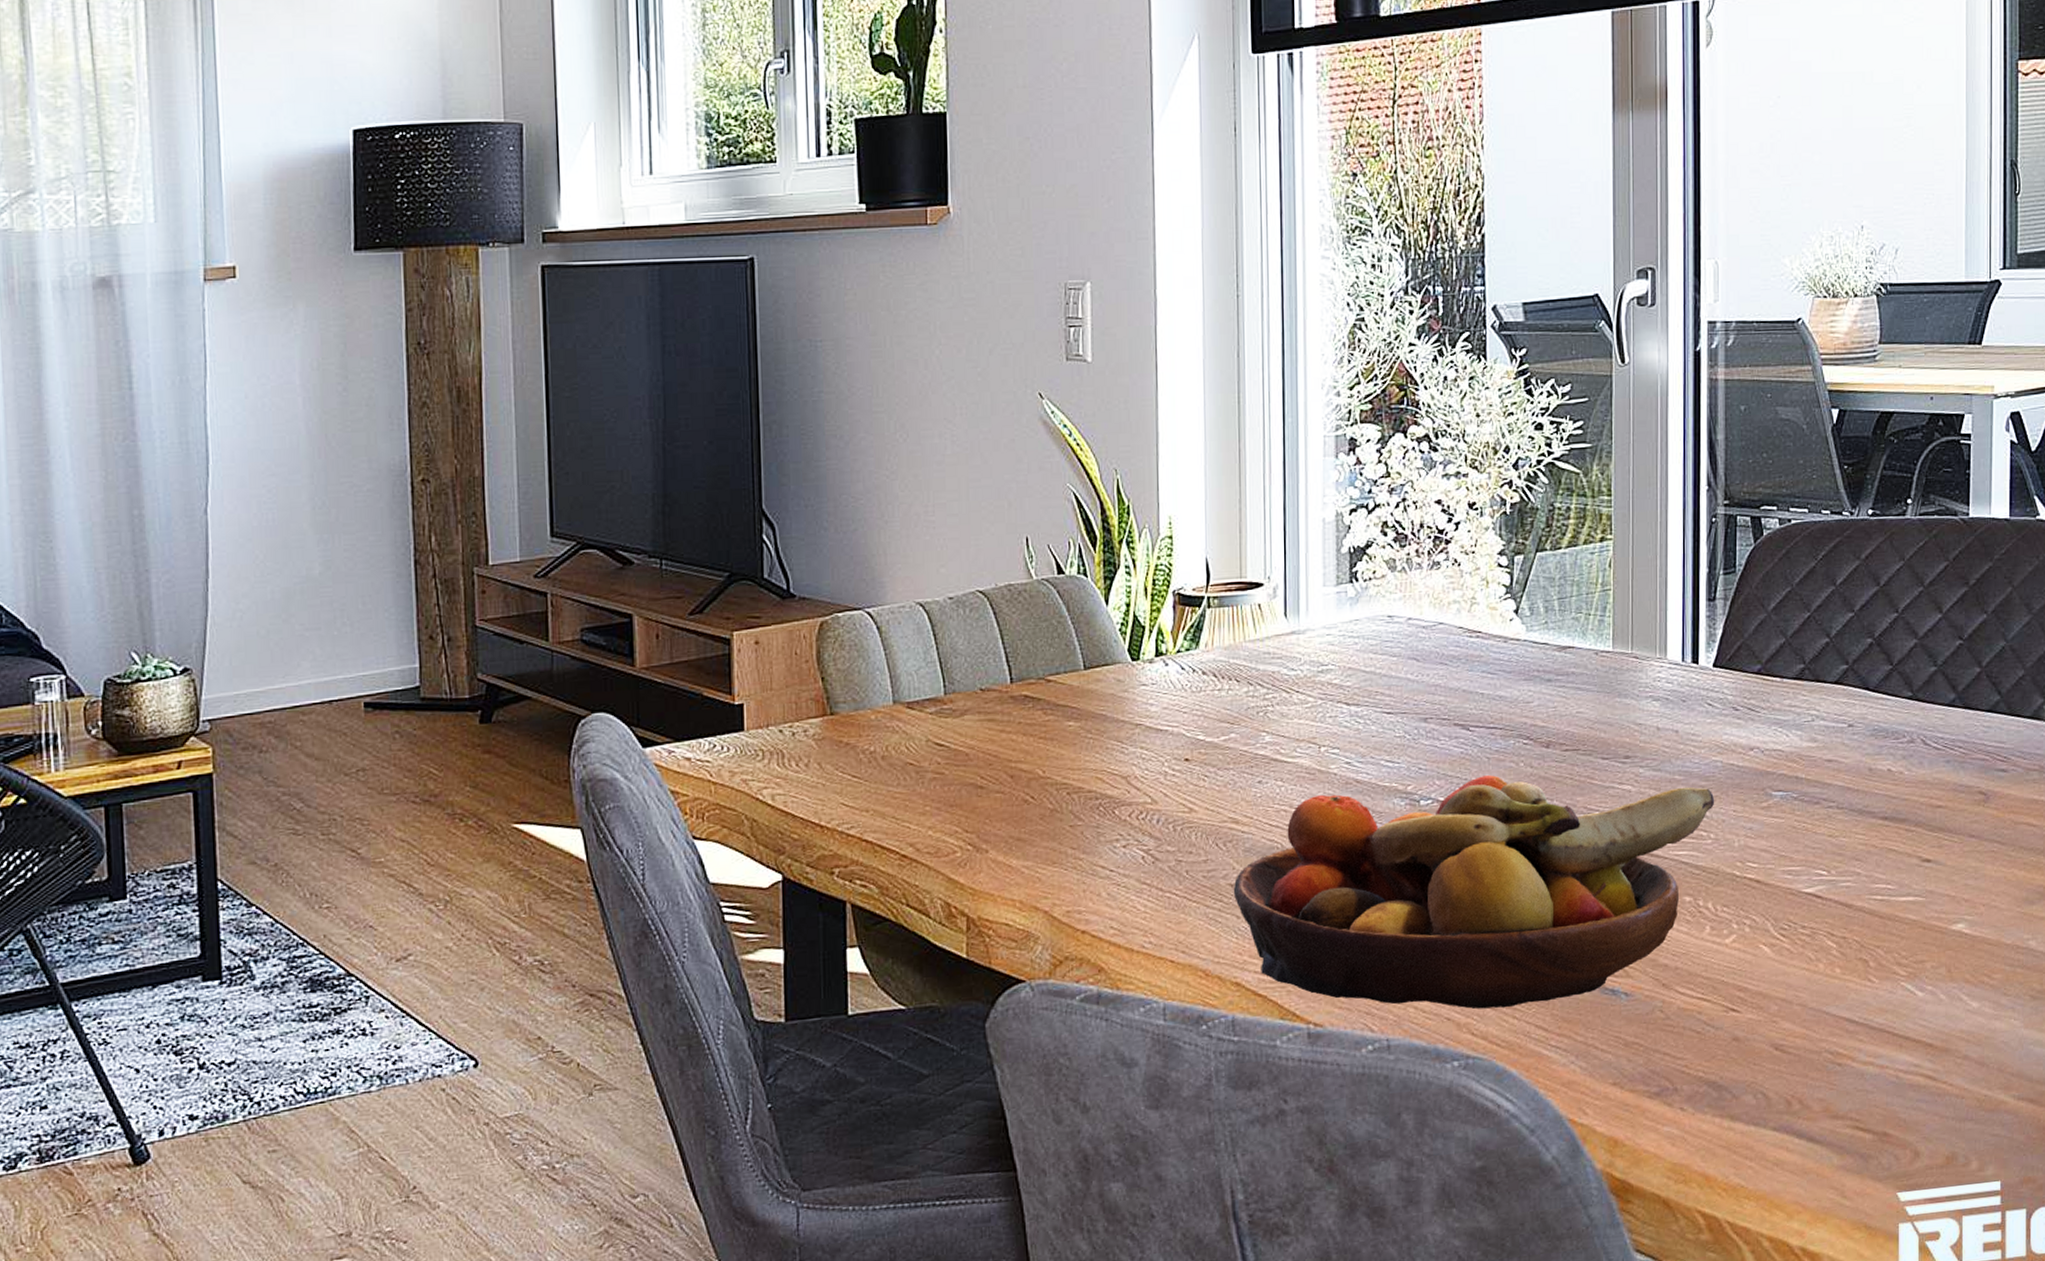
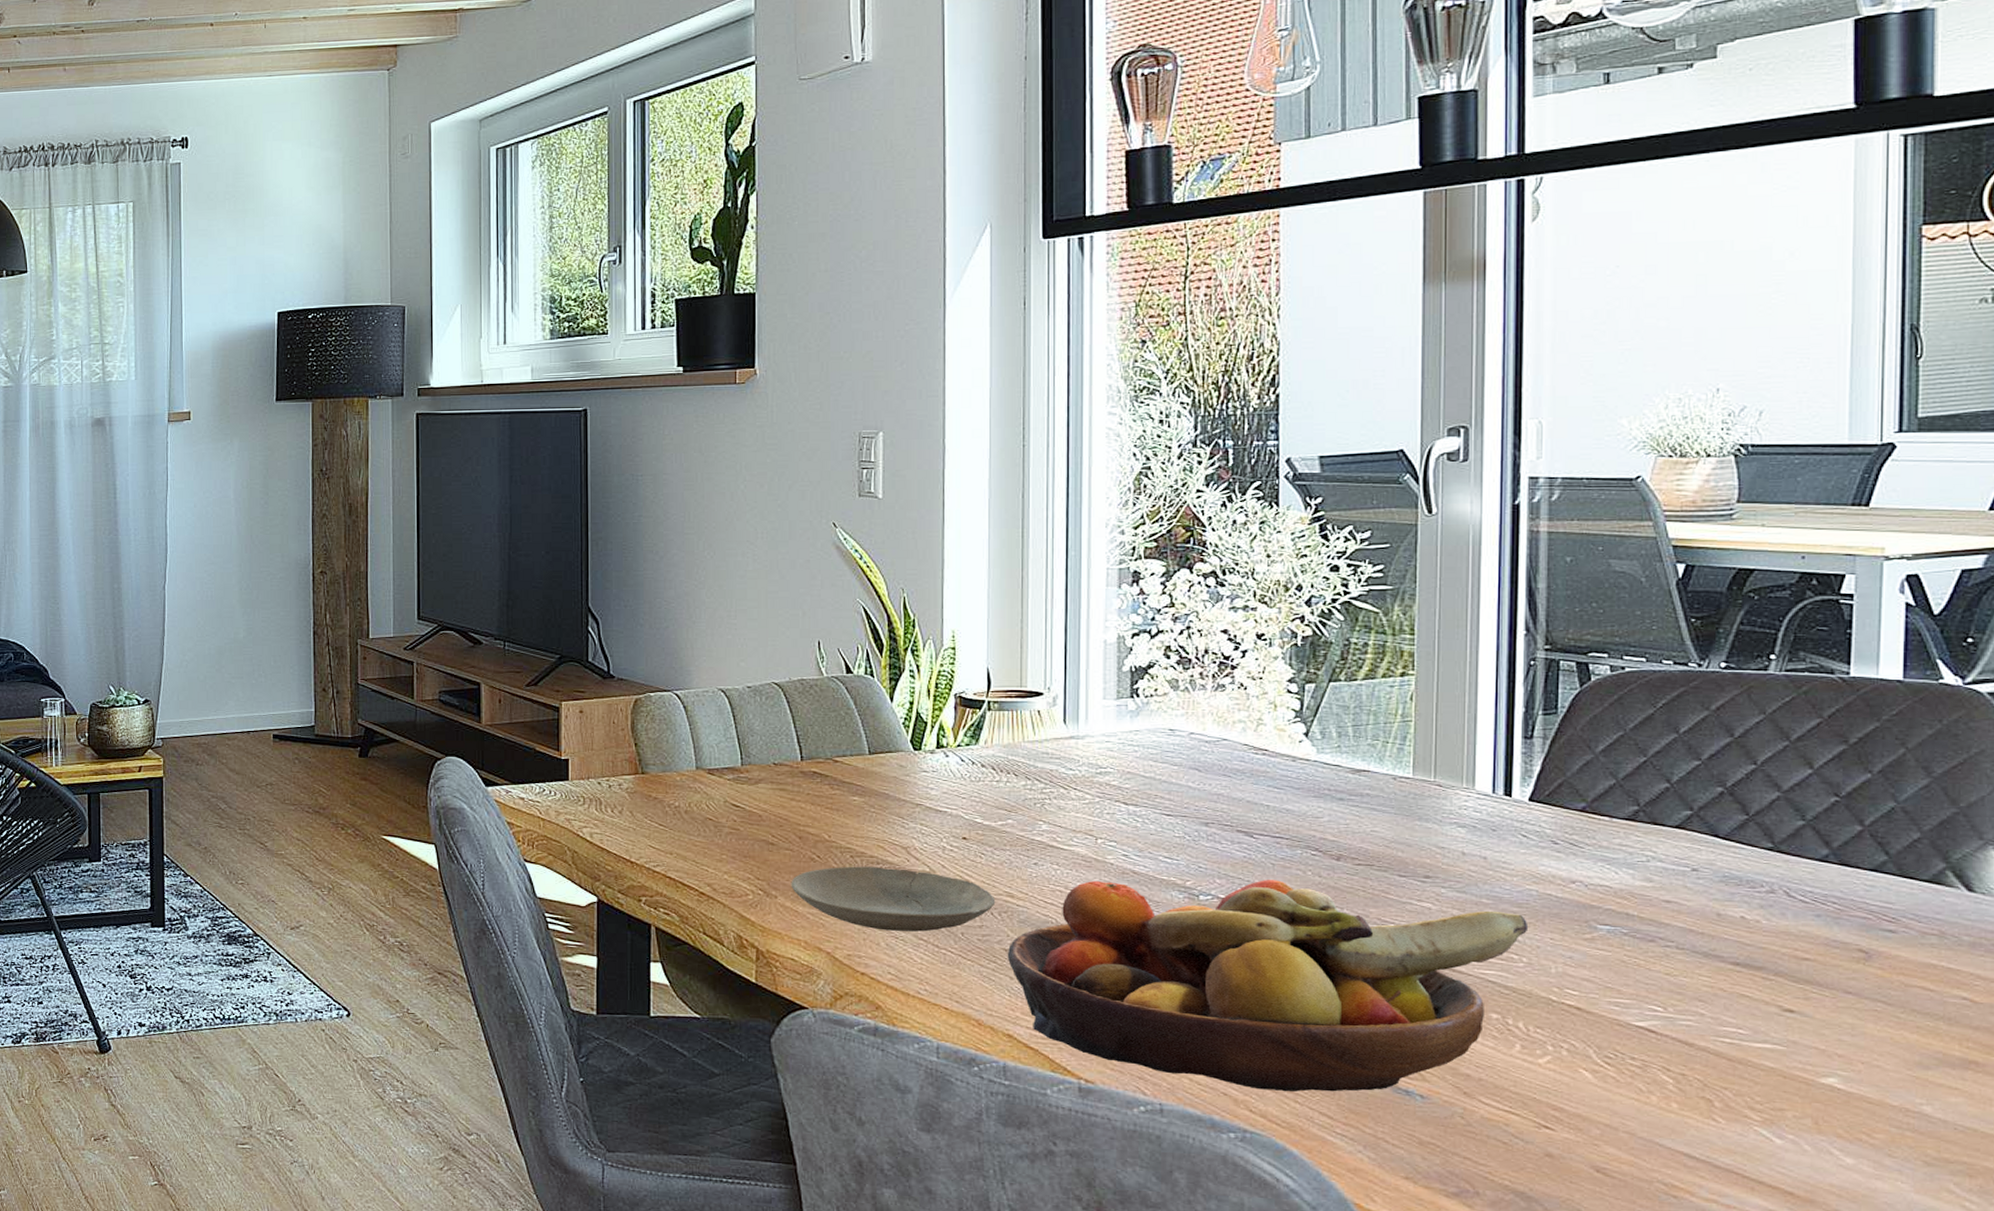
plate: none [1003,803,1220,878] -> present [791,866,996,932]

